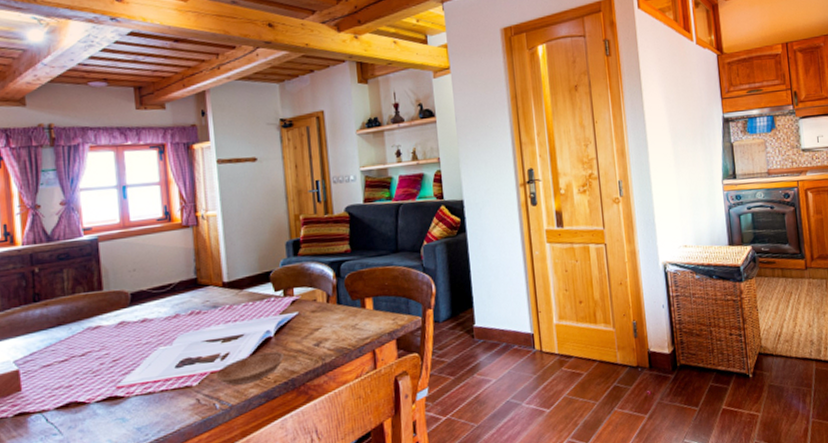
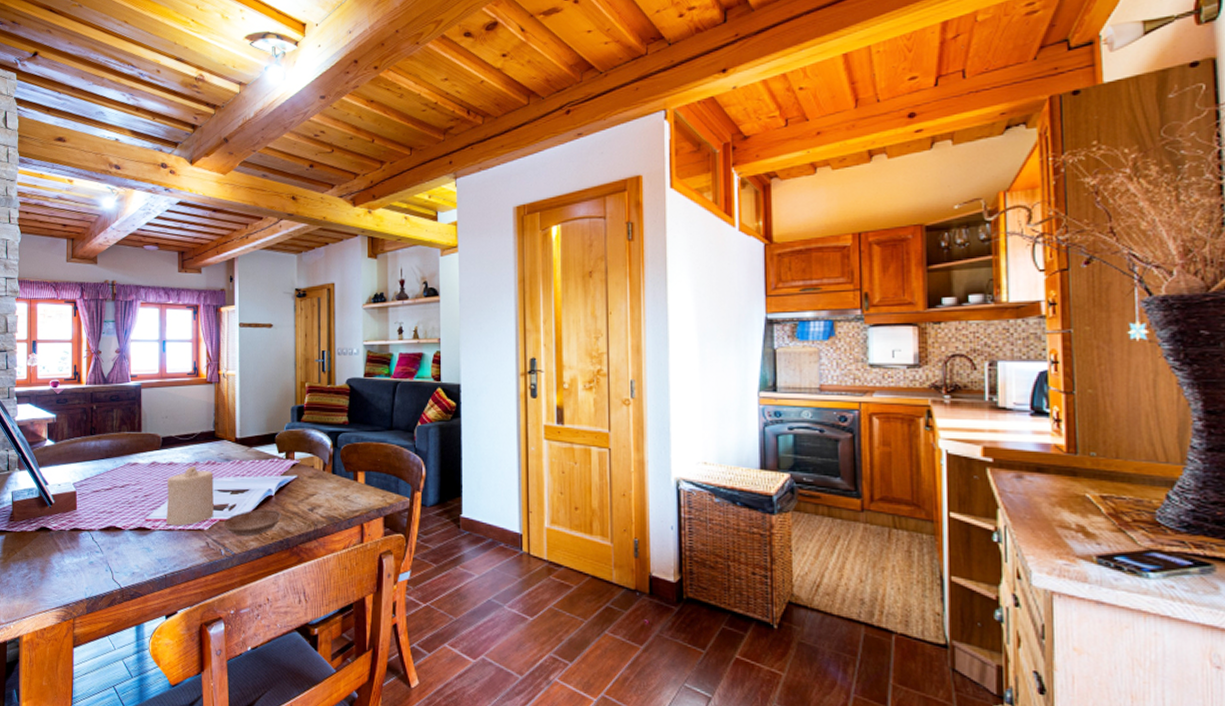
candle: none [141,318,203,389] -> present [166,466,214,526]

